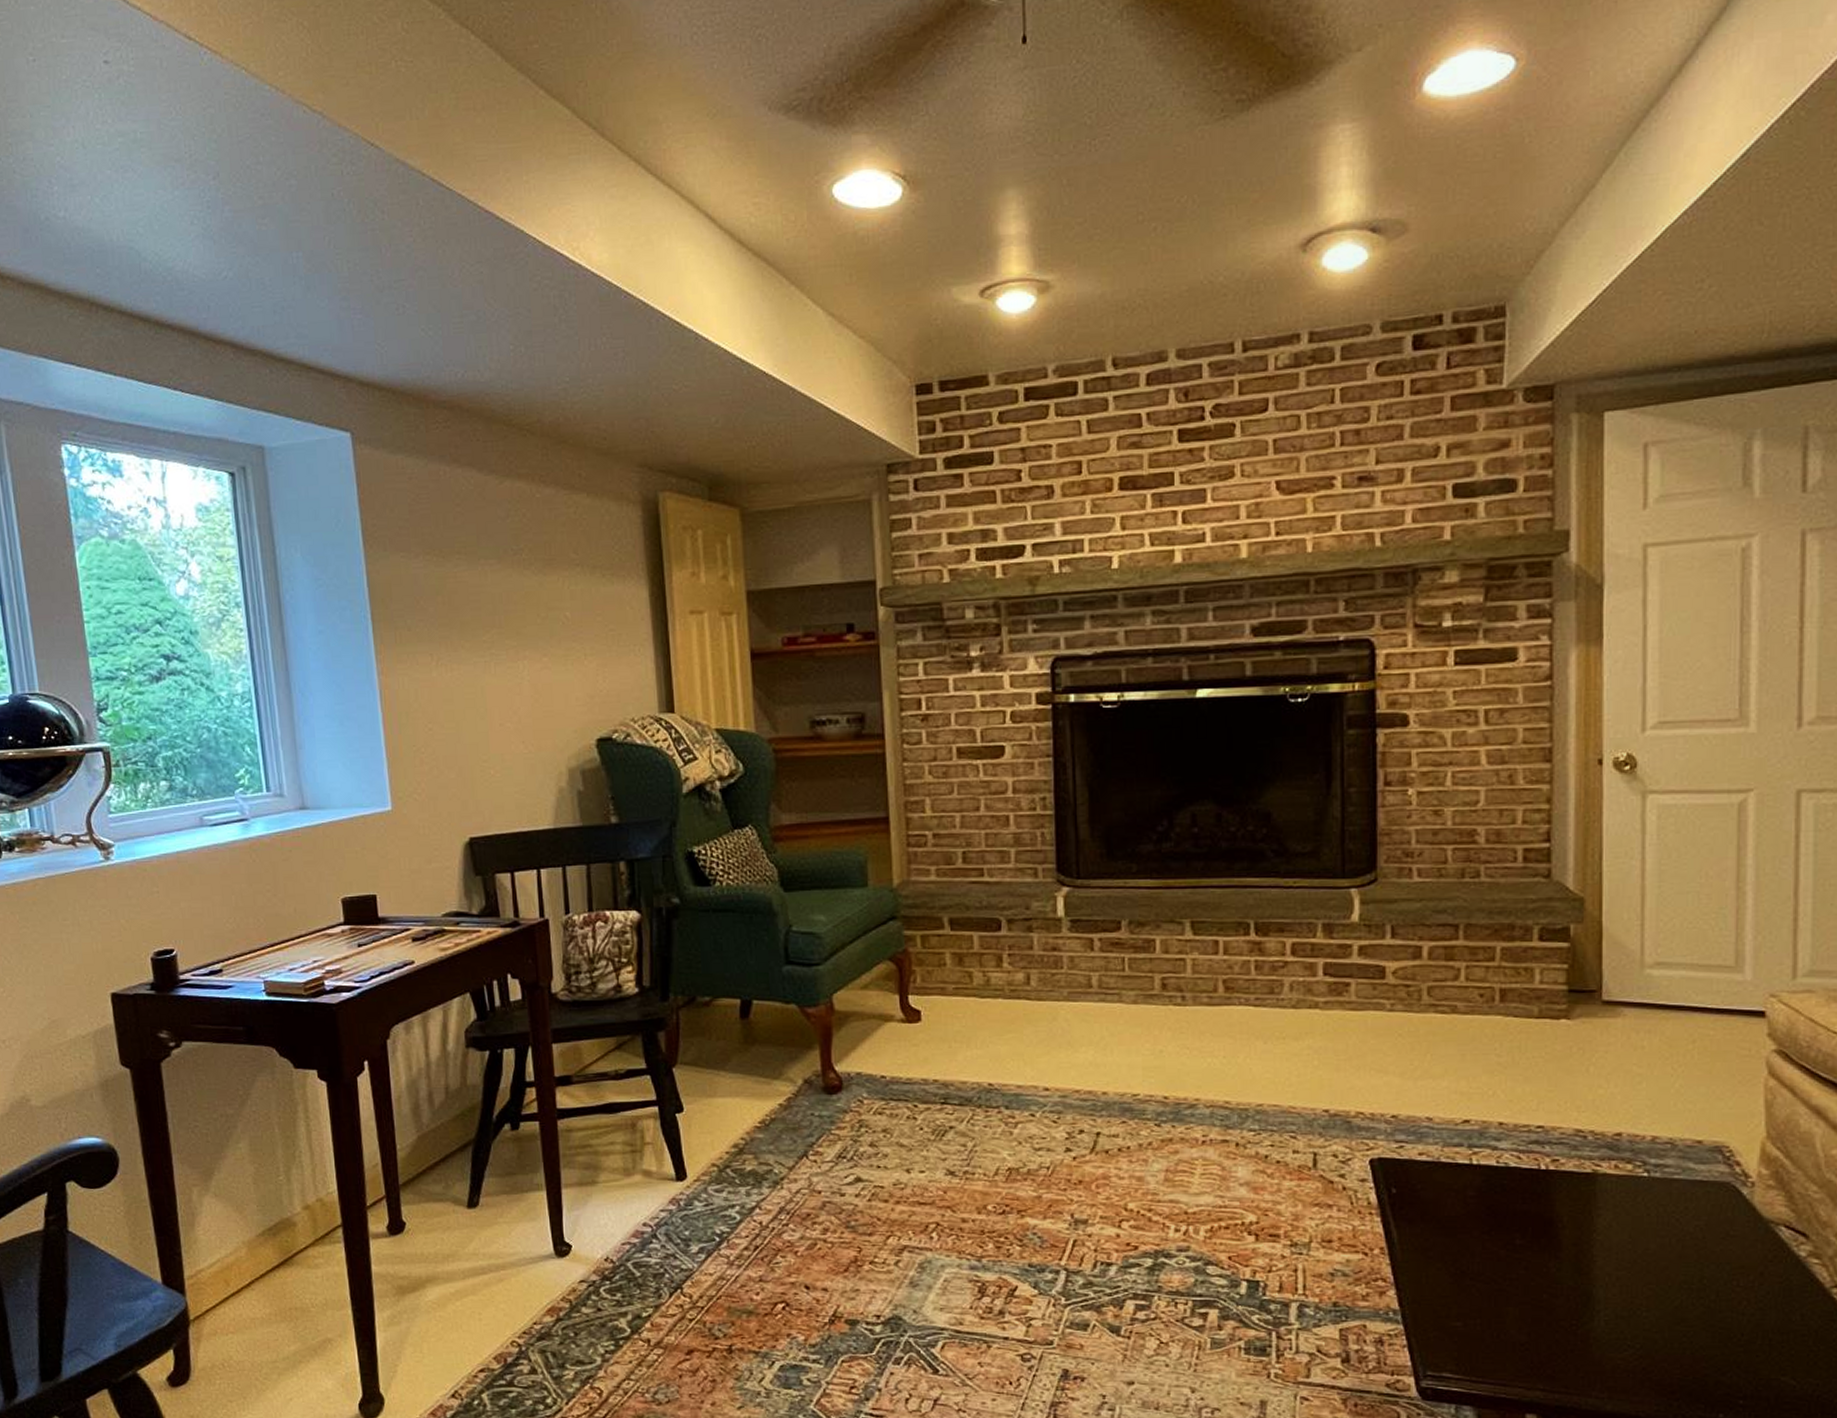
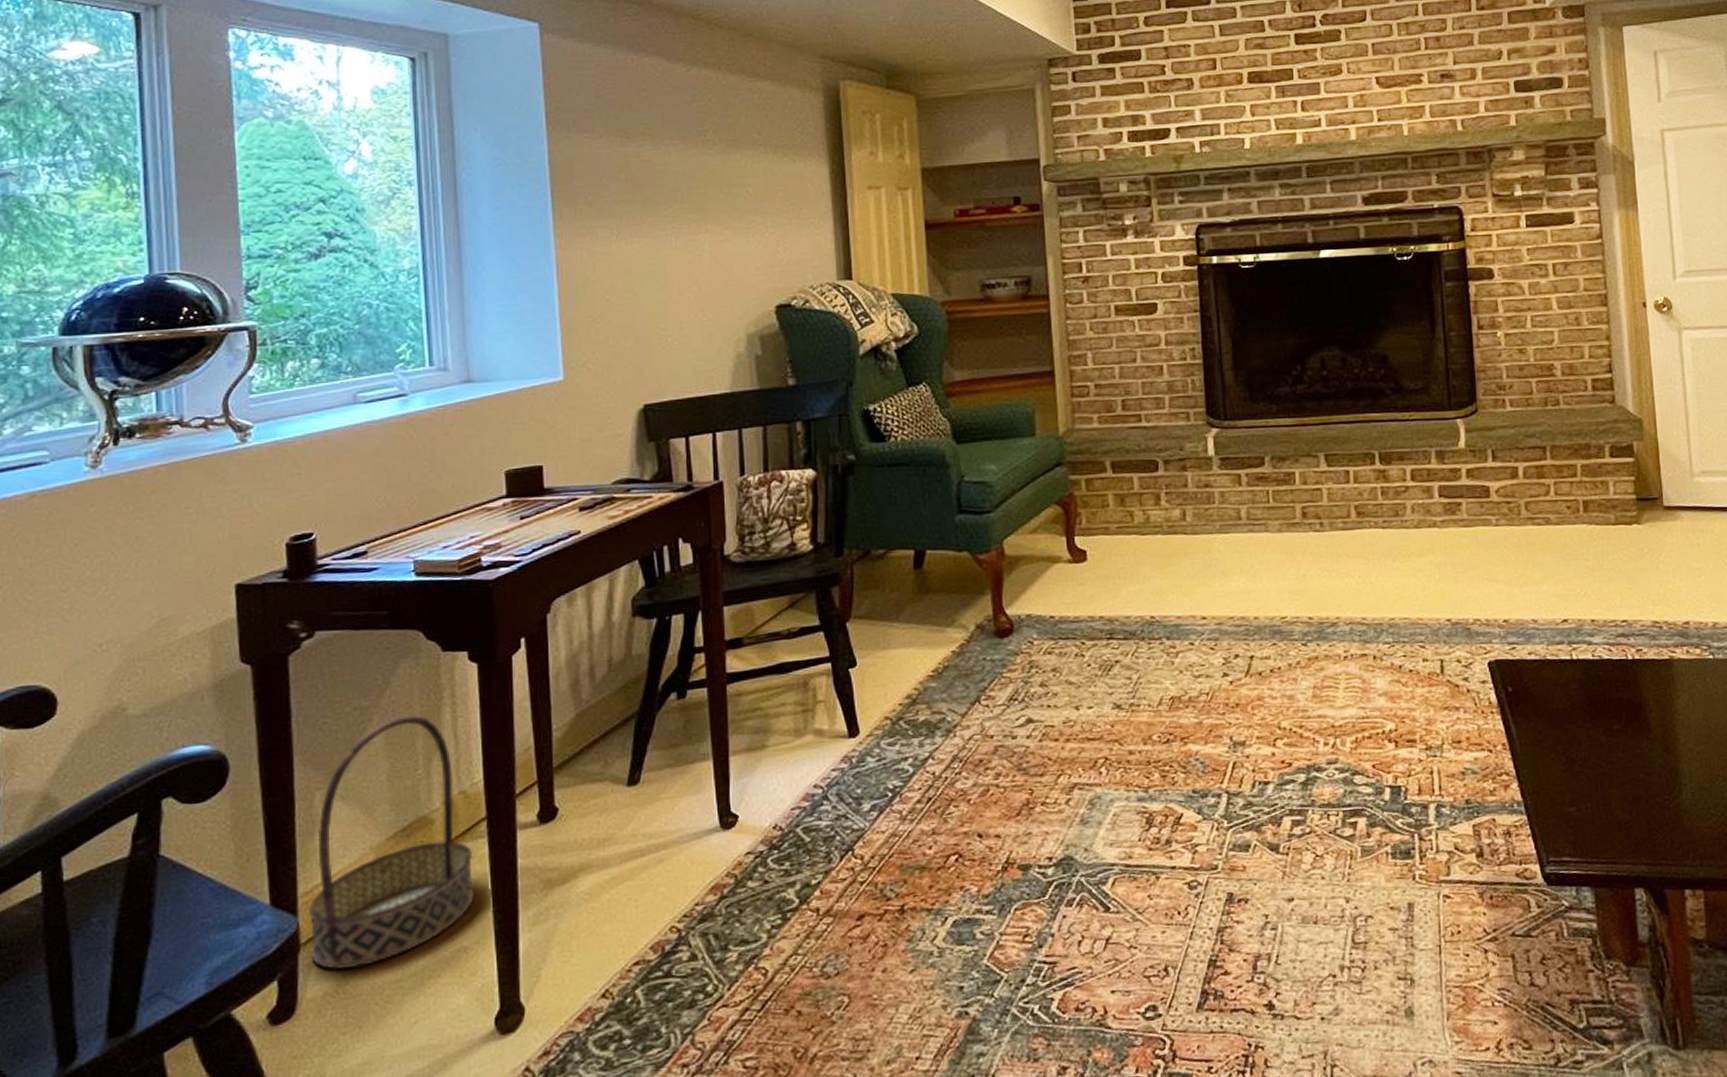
basket: none [194,1125,335,1345] -> present [309,715,474,969]

